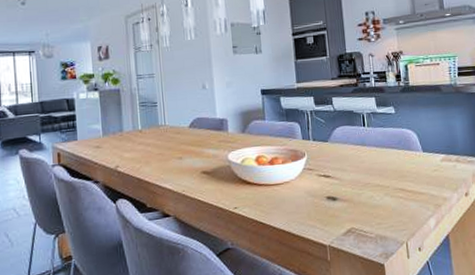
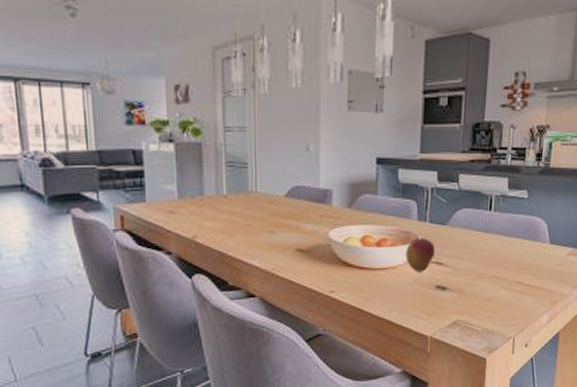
fruit: none [295,154,321,186] -> present [405,237,435,272]

